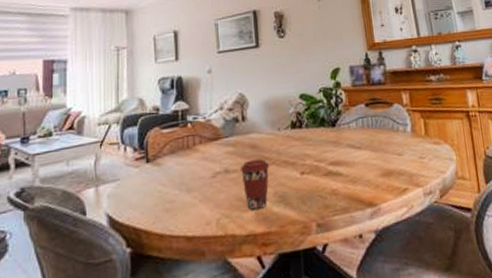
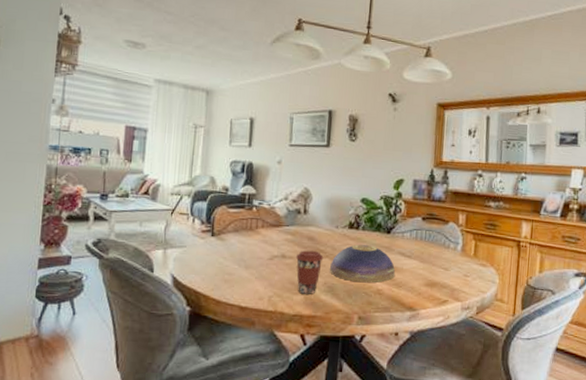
decorative bowl: none [277,142,349,186] -> present [329,244,396,283]

